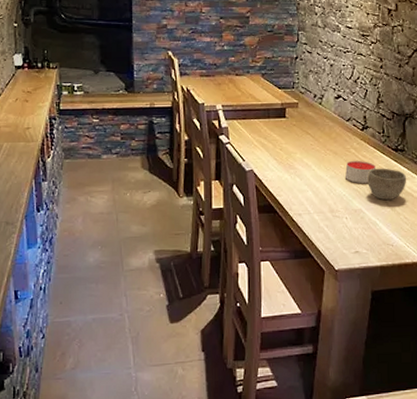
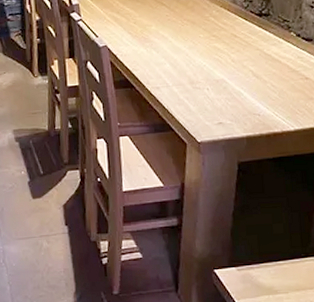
candle: present [345,160,375,183] -> none [204,28,238,53]
bowl: present [367,168,407,200] -> none [229,34,274,68]

